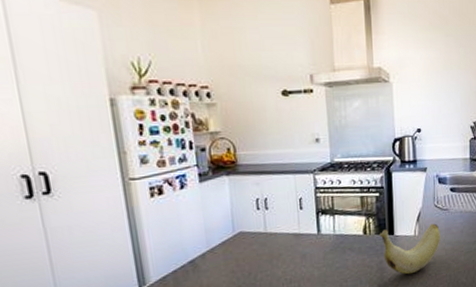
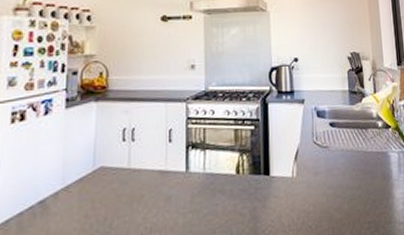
banana: present [379,223,440,275] -> none [253,163,321,226]

